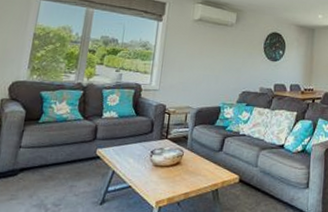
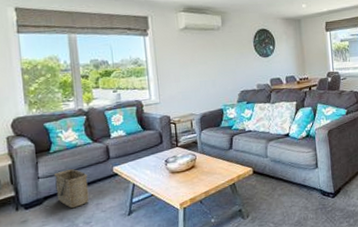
basket: none [33,142,70,187] -> present [53,168,89,209]

